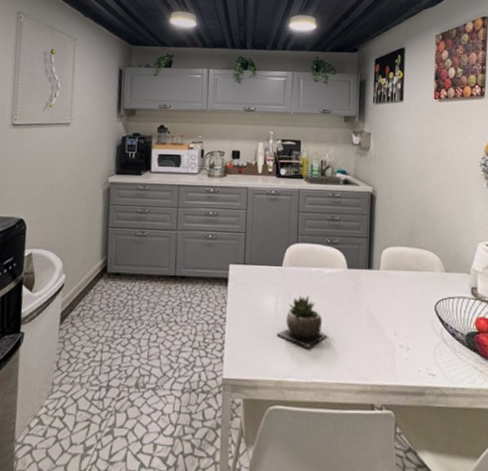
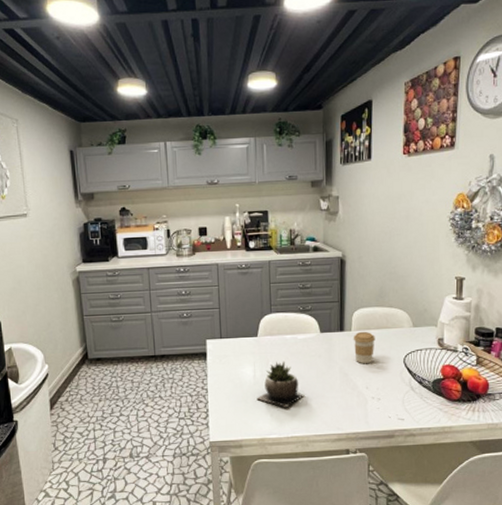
coffee cup: none [381,271,405,307] -> present [353,331,375,363]

